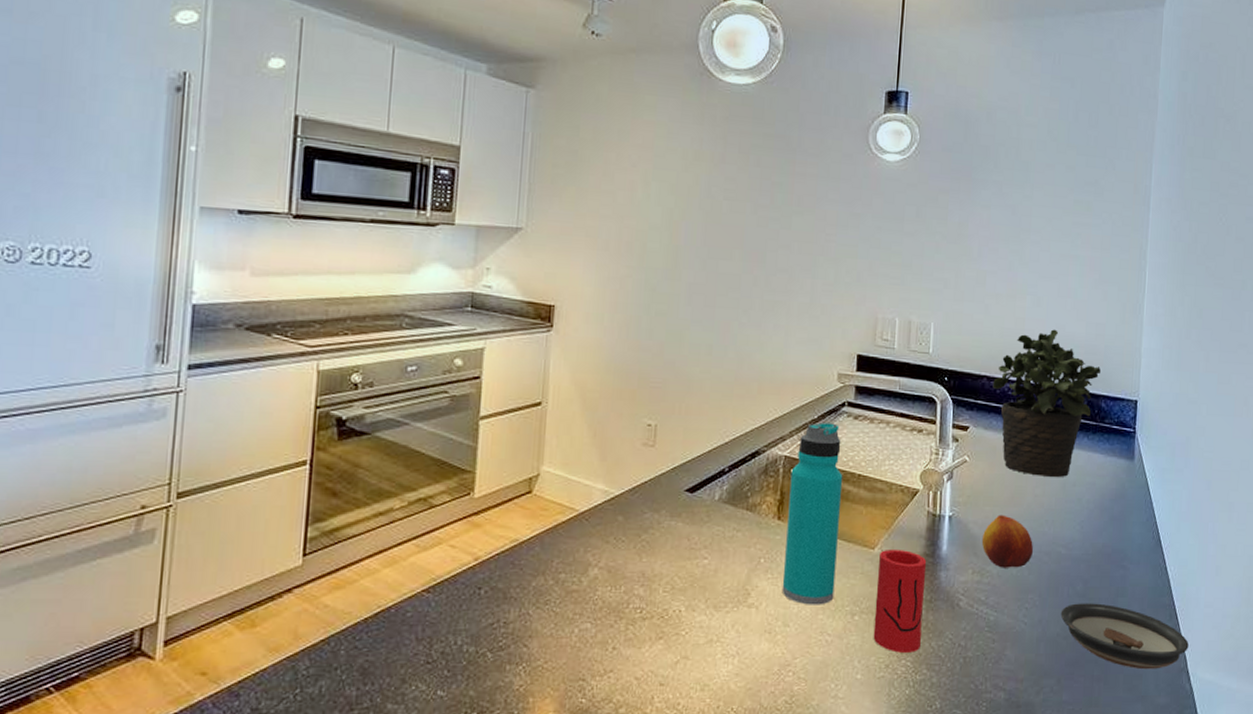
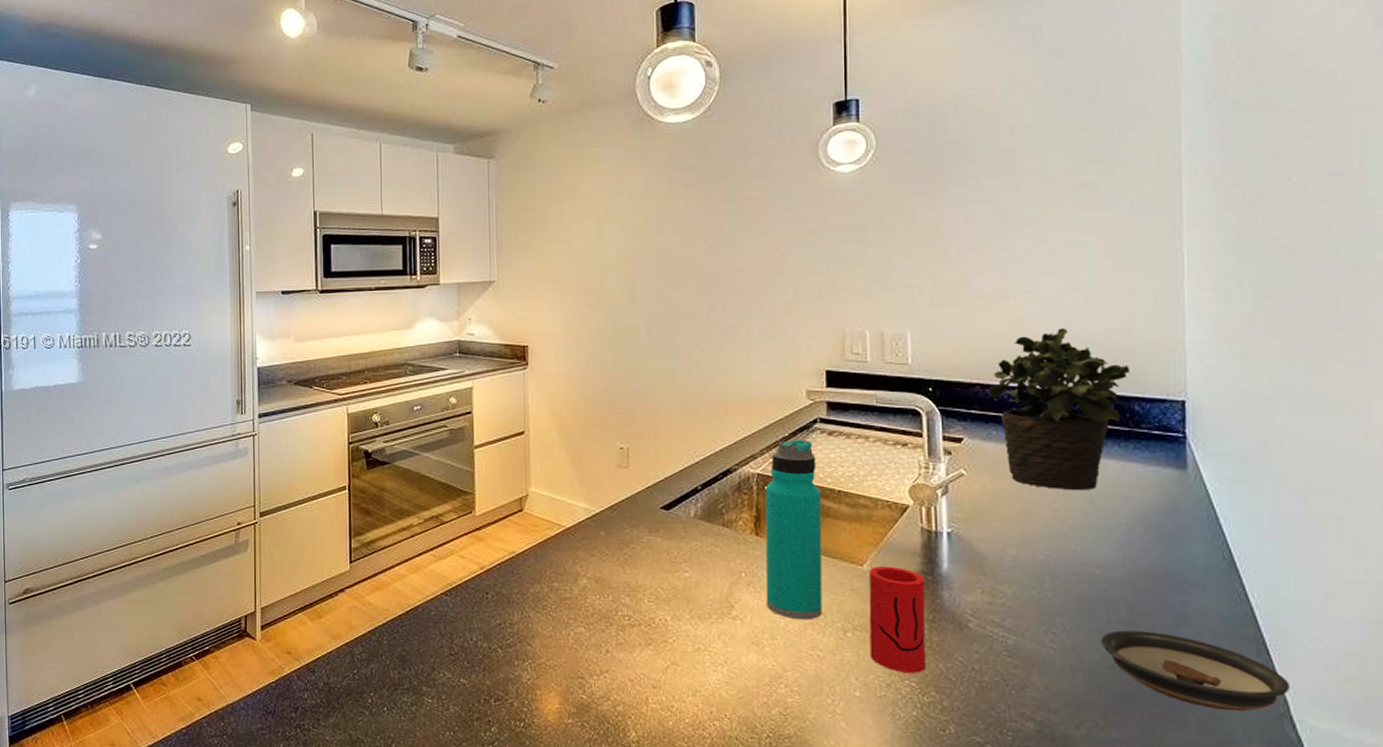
fruit: present [981,514,1034,568] -> none [990,531,1058,589]

